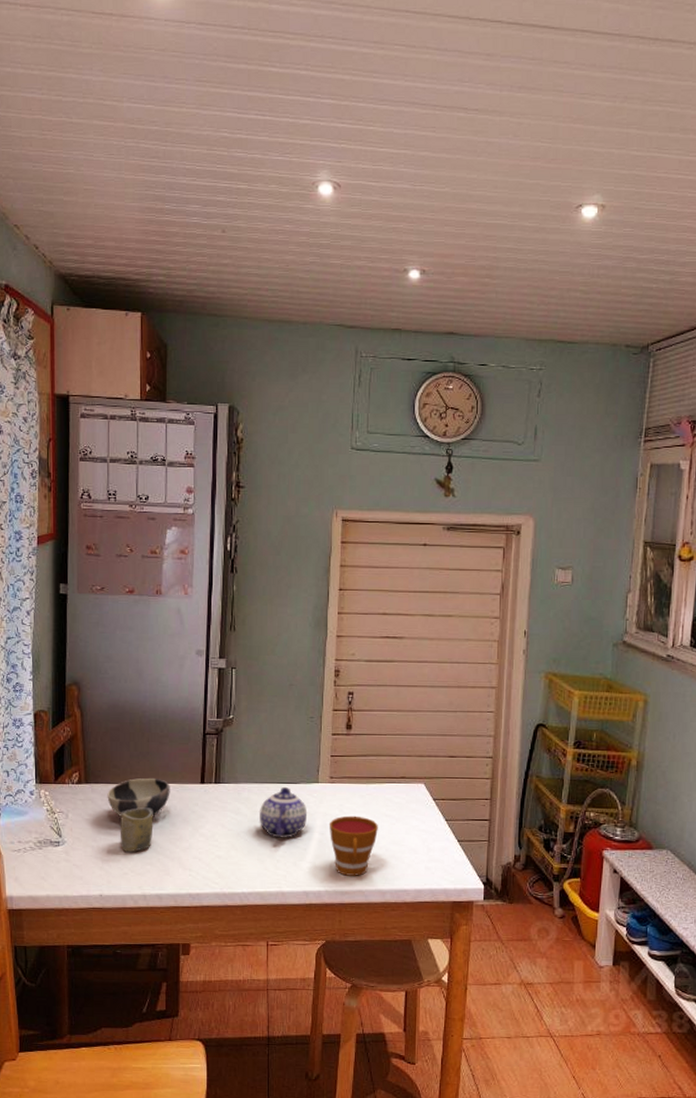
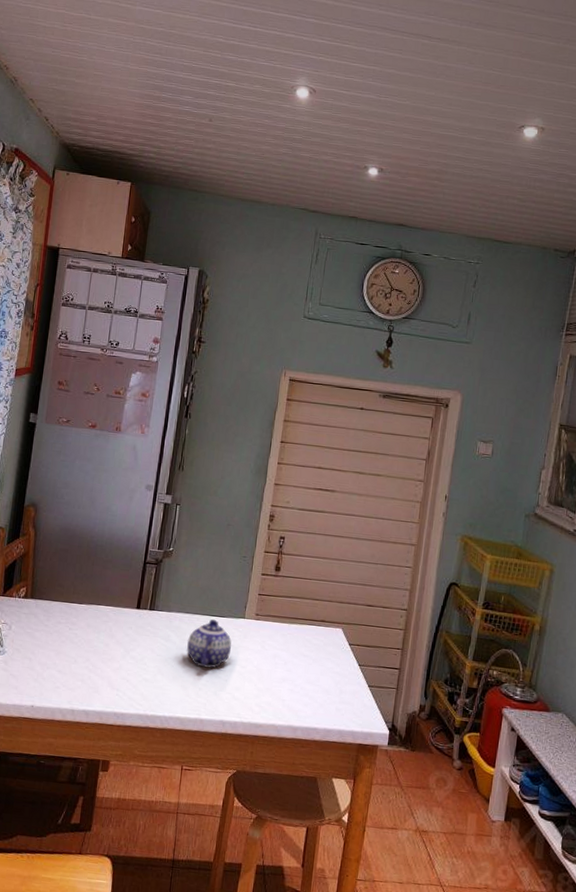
bowl: present [107,778,170,817] -> none [49,598,108,635]
cup: present [121,807,153,852] -> none [56,626,90,668]
cup: present [329,815,378,876] -> none [250,652,296,711]

